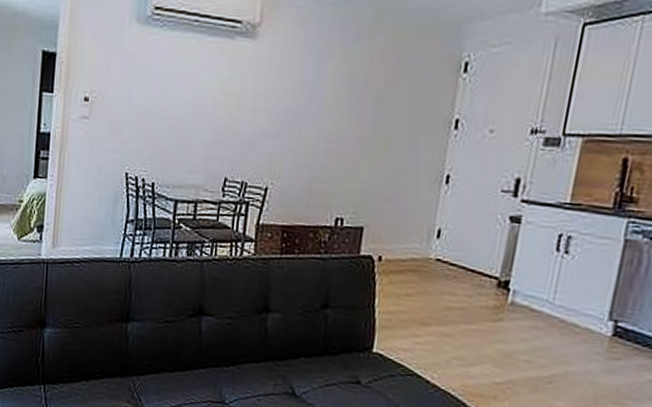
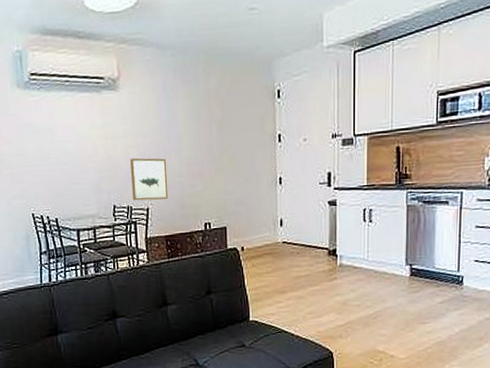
wall art: none [250,123,301,180] -> present [130,158,169,201]

